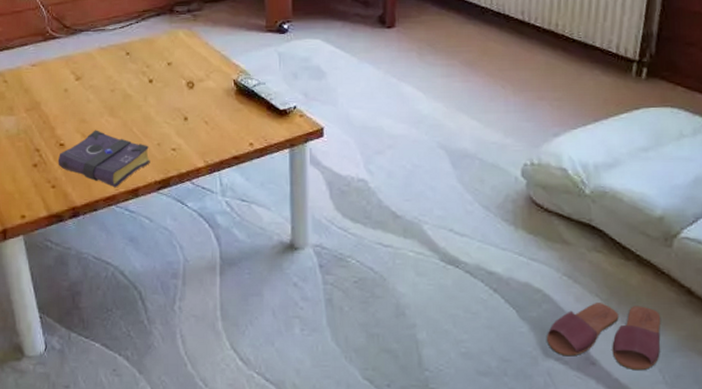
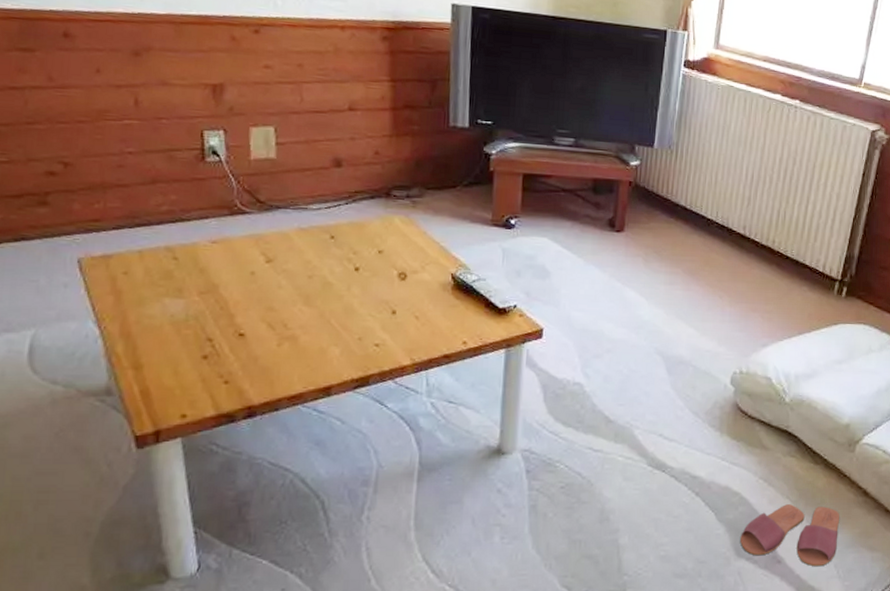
book: present [57,130,150,188] -> none [234,319,348,386]

